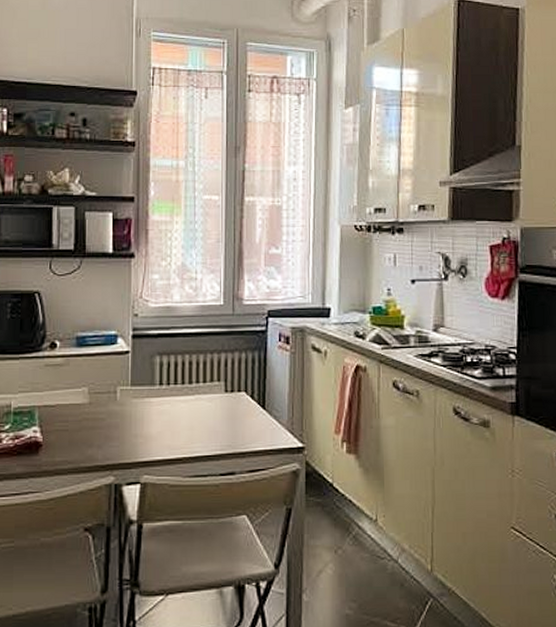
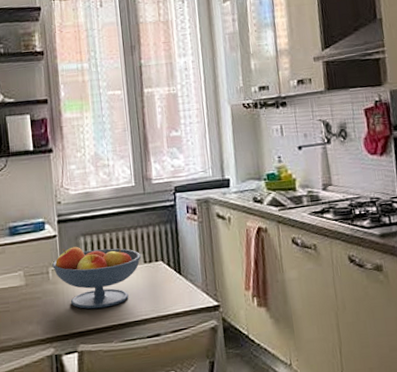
fruit bowl: none [121,366,223,438] -> present [52,246,141,309]

